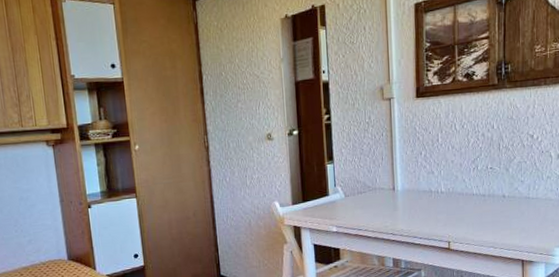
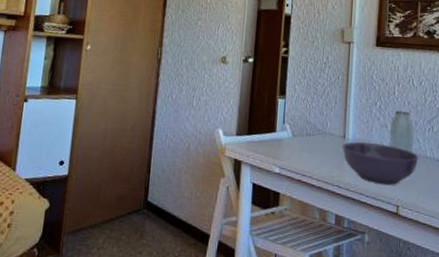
bowl: none [392,189,466,225] -> present [341,142,419,185]
vase: none [436,155,460,193] -> present [389,111,414,153]

